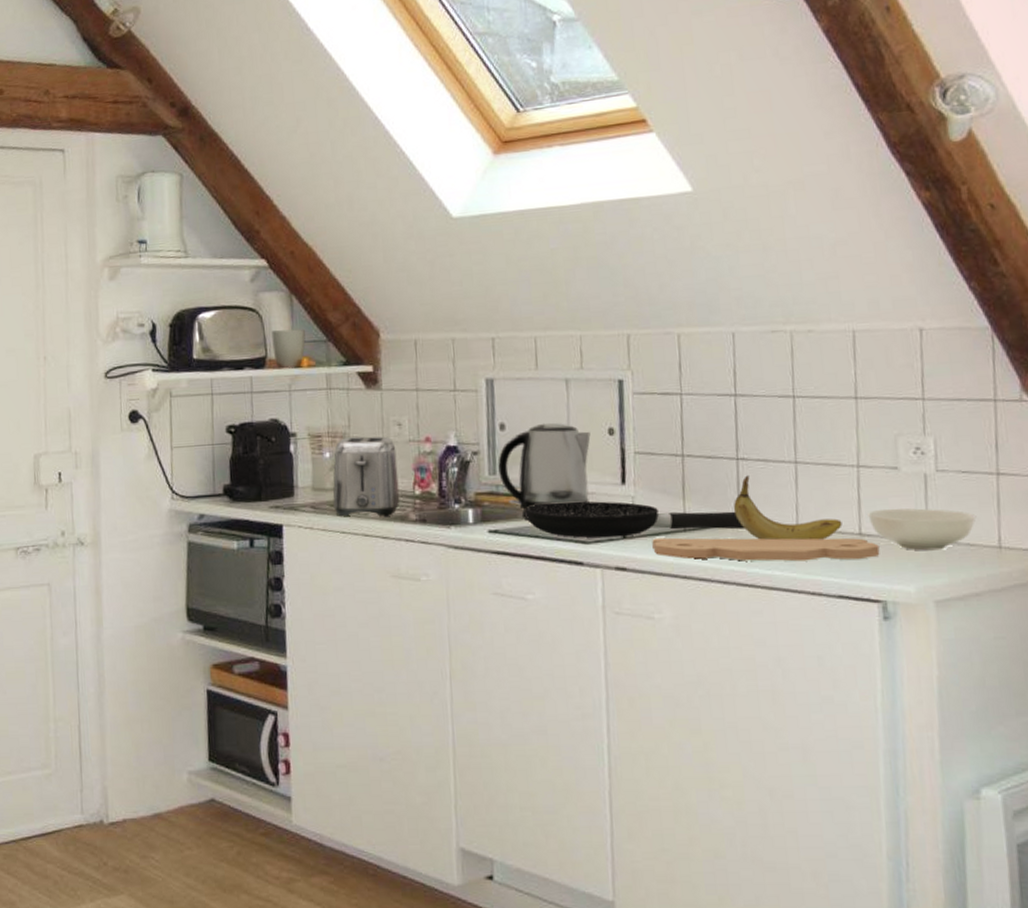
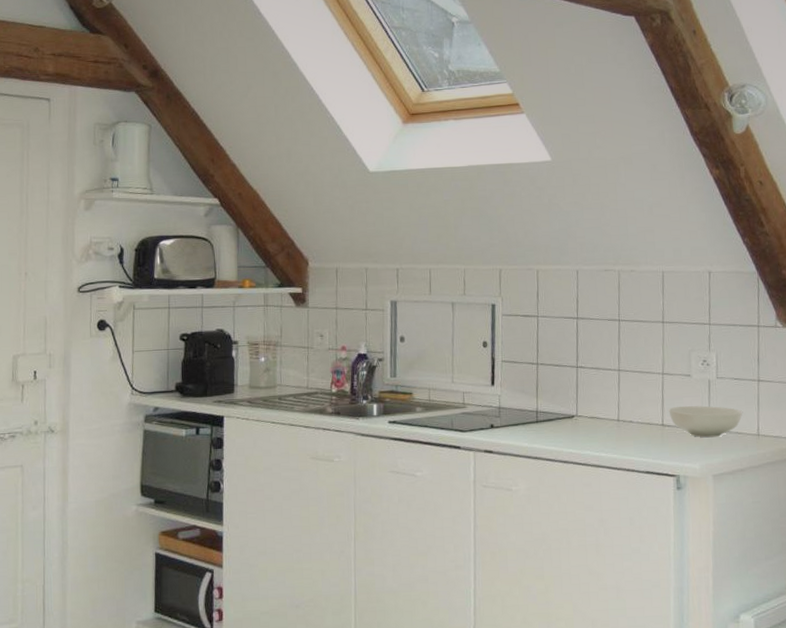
cup: present [271,329,306,368] -> none [220,256,248,288]
toaster: present [333,436,400,518] -> none [266,345,320,411]
kettle: present [498,422,591,520] -> none [398,336,469,413]
frying pan: present [526,501,746,538] -> none [418,398,581,428]
cutting board: present [652,537,880,562] -> none [512,427,676,446]
fruit: present [734,475,842,541] -> none [573,380,650,430]

